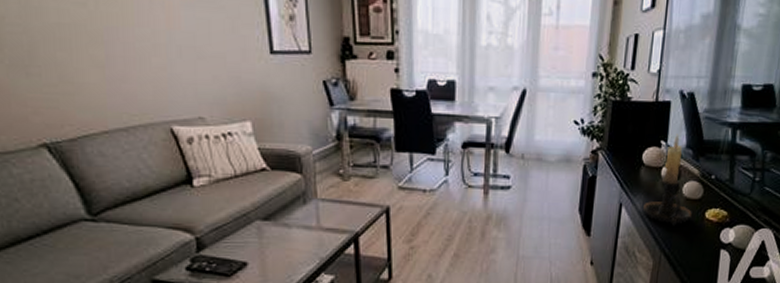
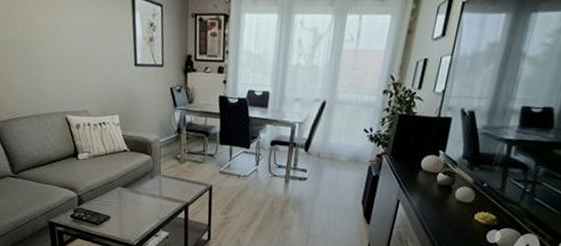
candle holder: present [642,134,692,226] -> none [417,146,463,223]

